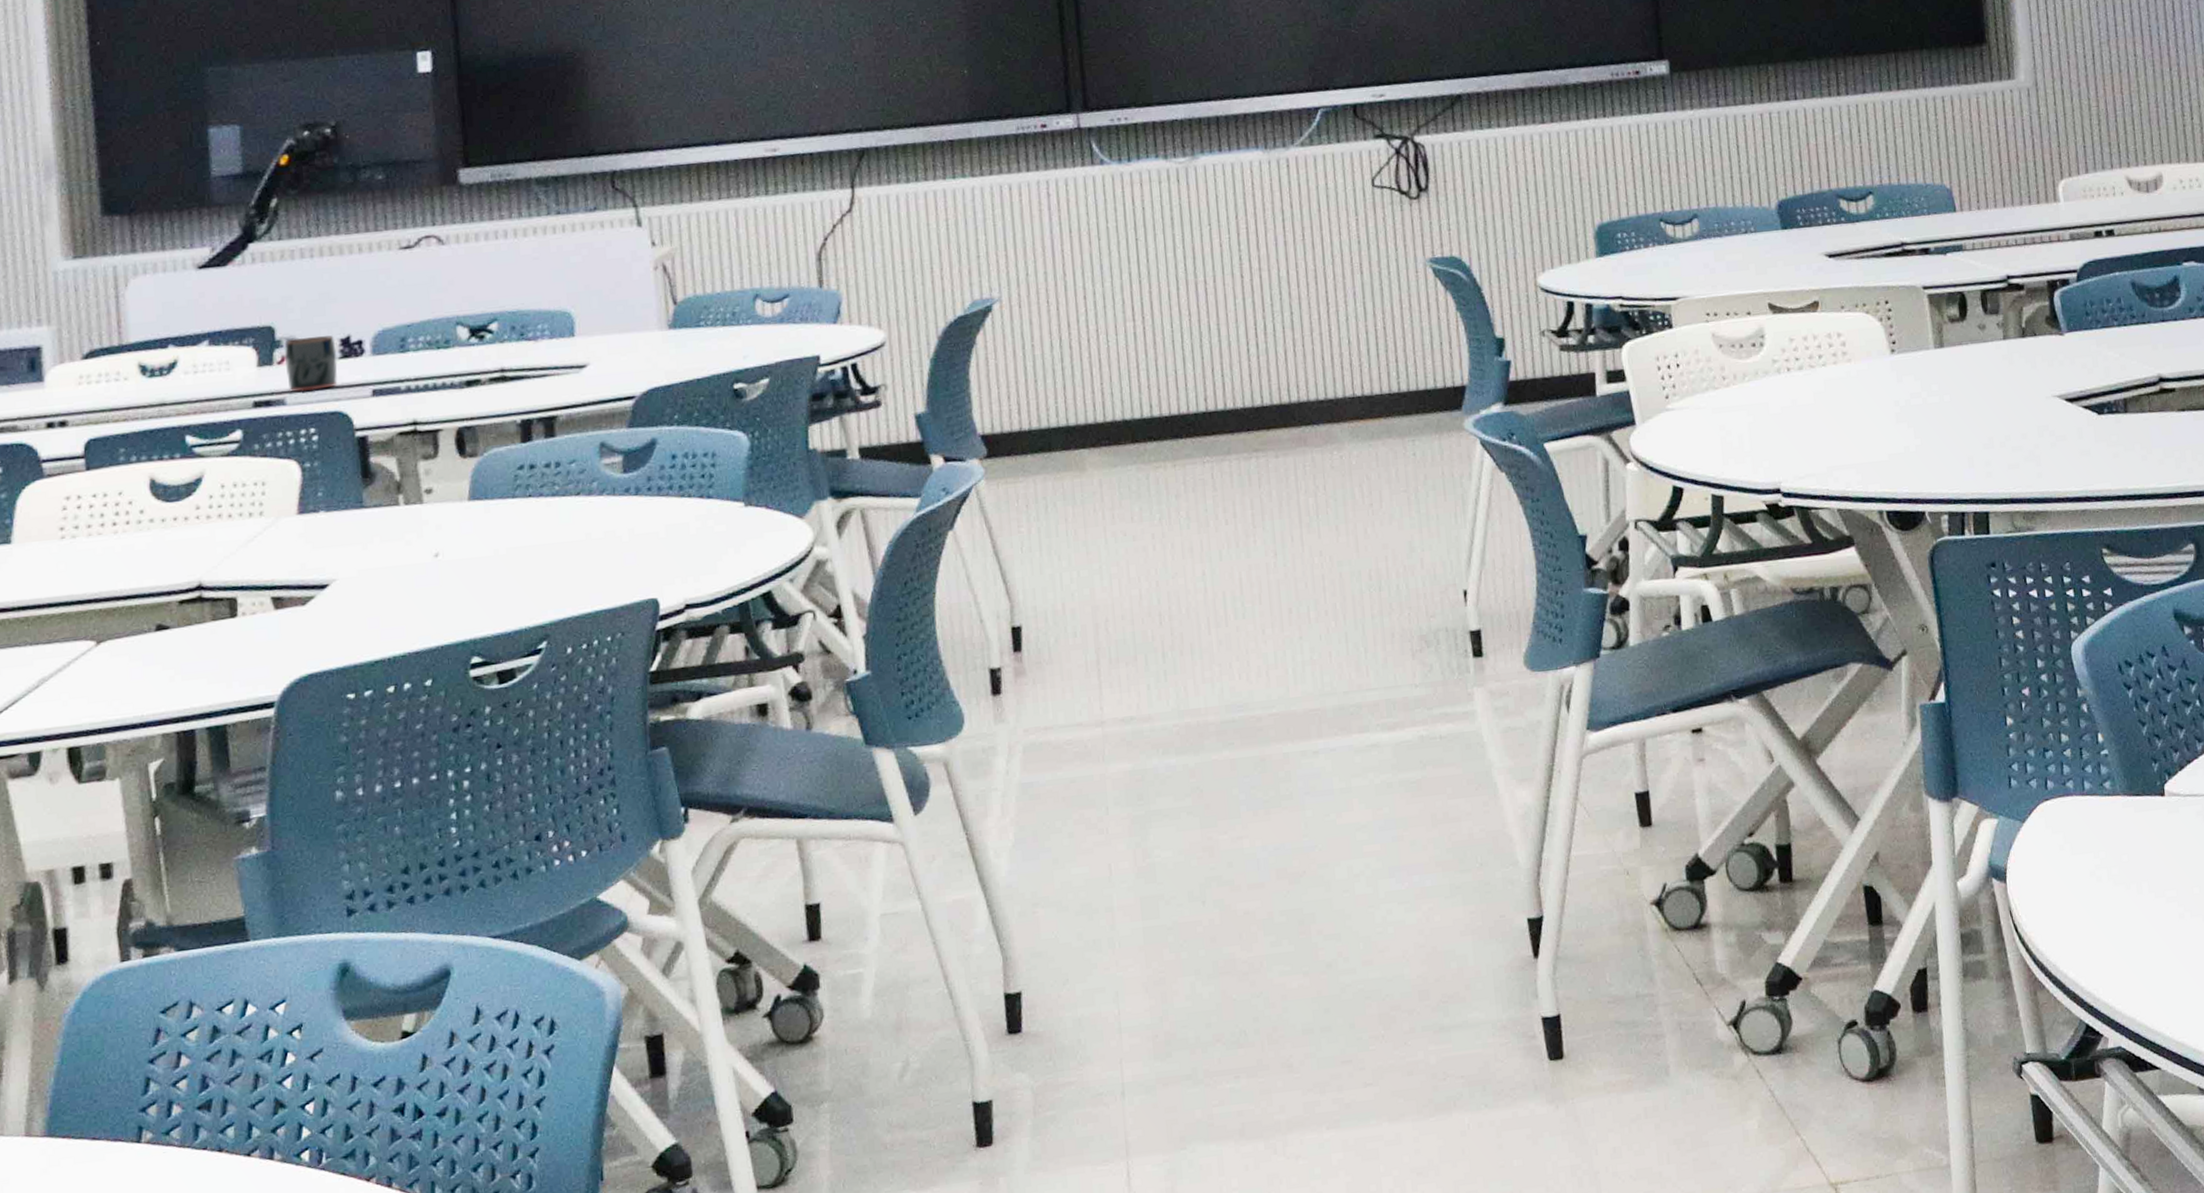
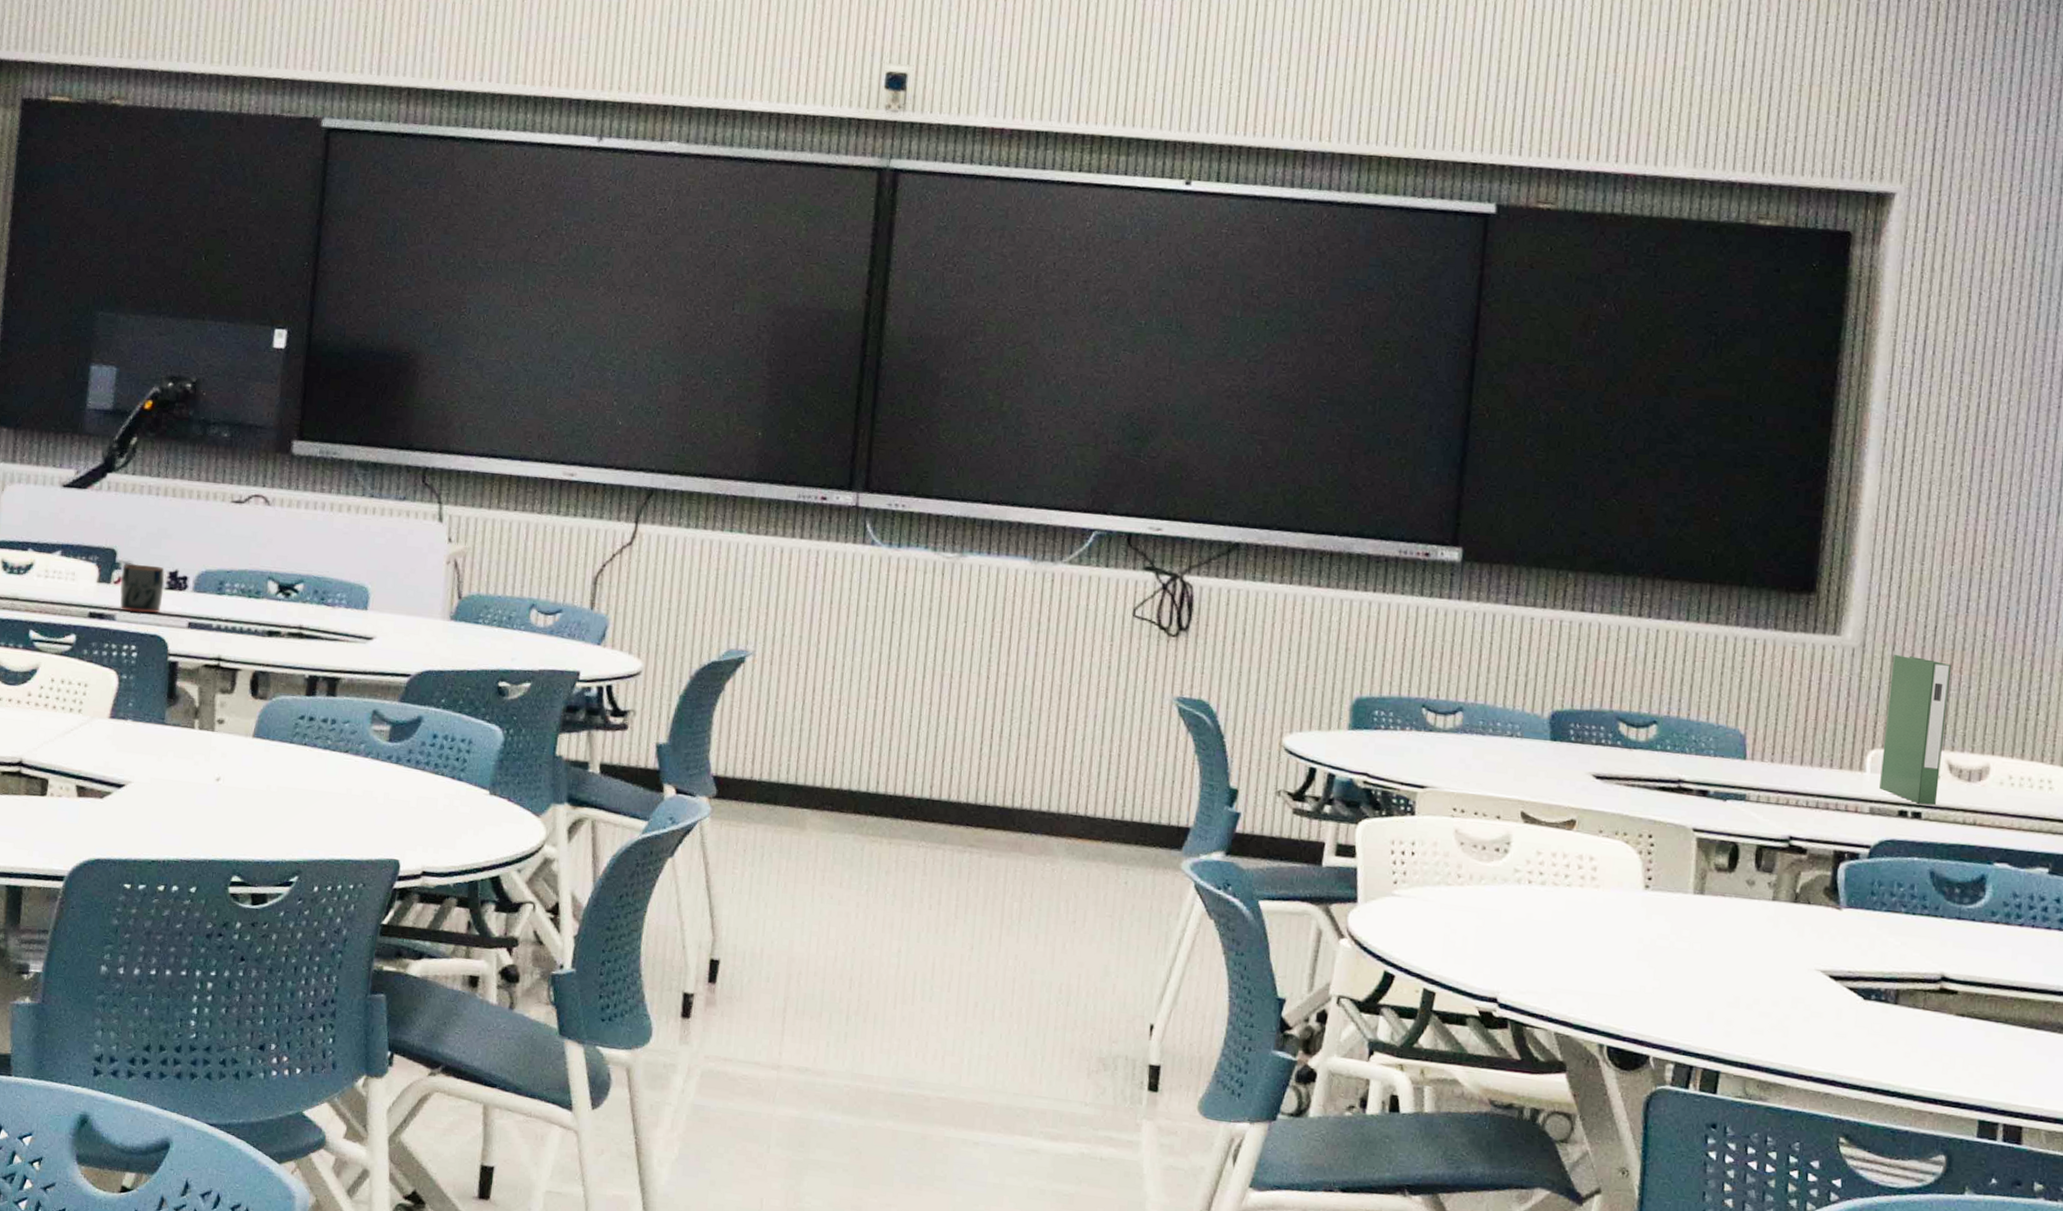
binder: none [2063,86,2124,222] -> present [1879,654,1952,806]

